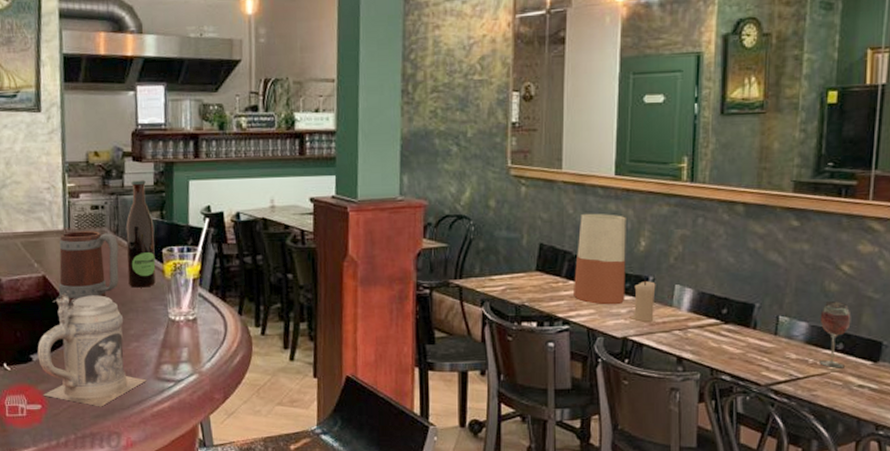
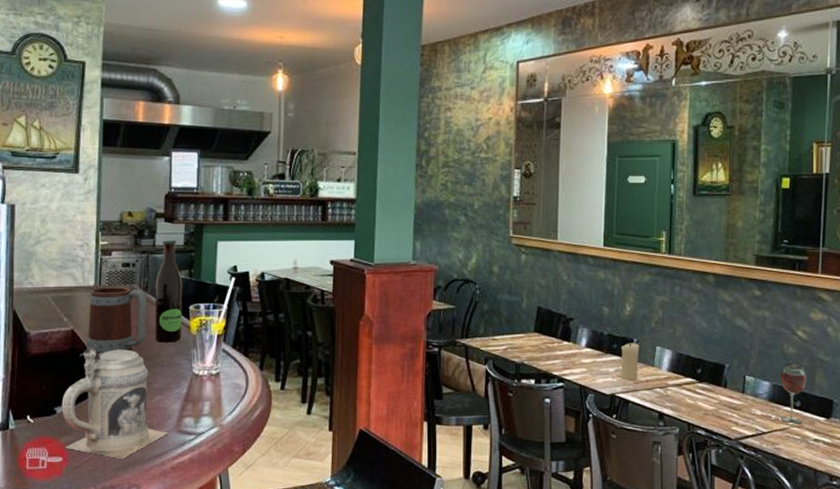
vase: present [574,213,626,305] -> none [568,280,613,365]

